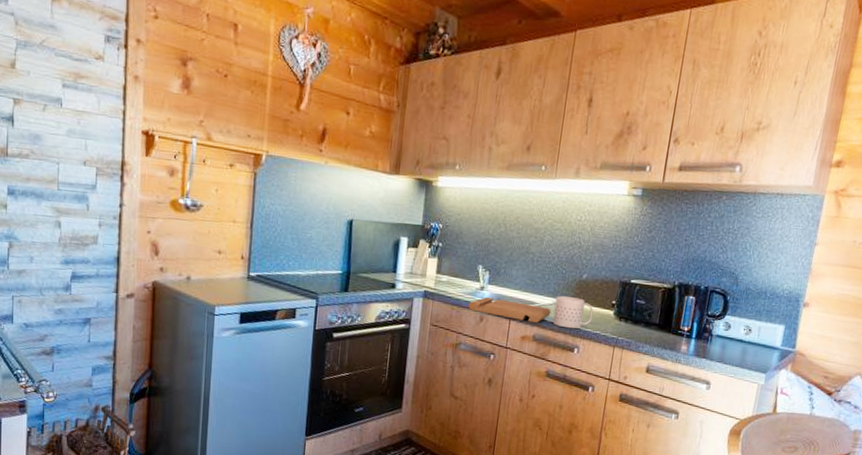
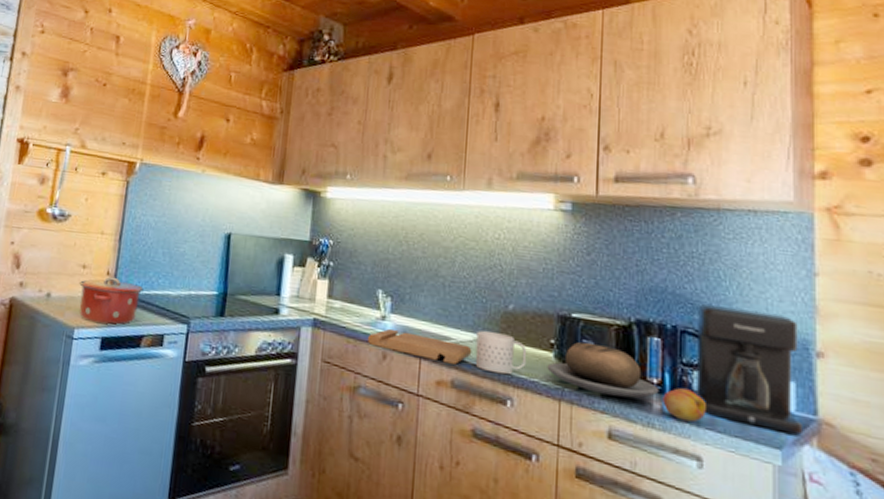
casserole: none [215,260,276,303] -> present [78,276,144,326]
bread: none [607,301,688,343] -> present [547,341,659,398]
fruit: none [689,333,721,358] -> present [663,387,708,423]
coffee maker: none [712,270,795,363] -> present [693,304,802,435]

